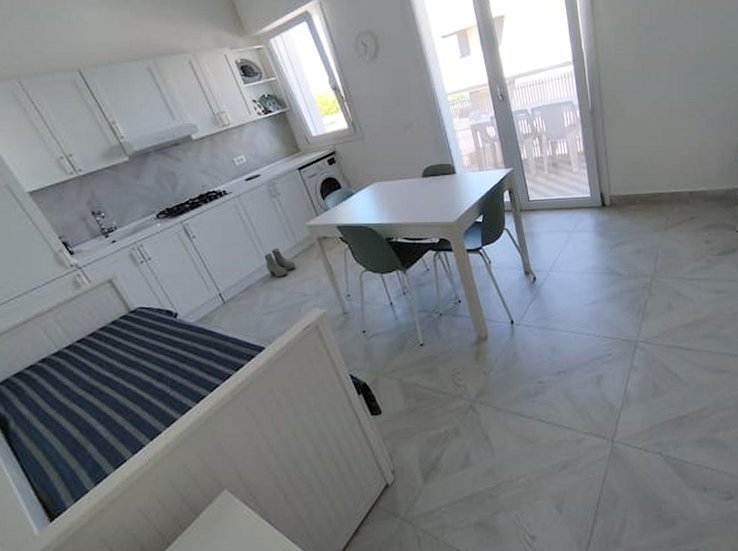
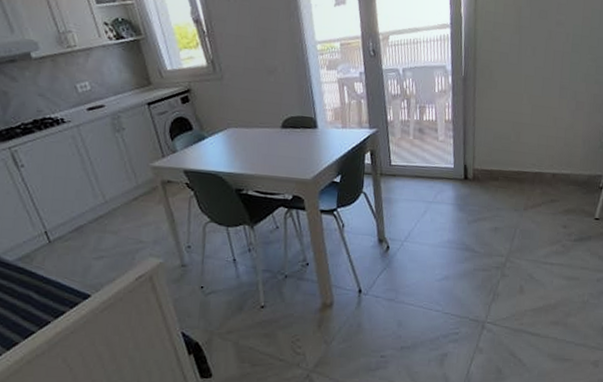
boots: present [264,248,296,278] -> none [99,187,134,220]

